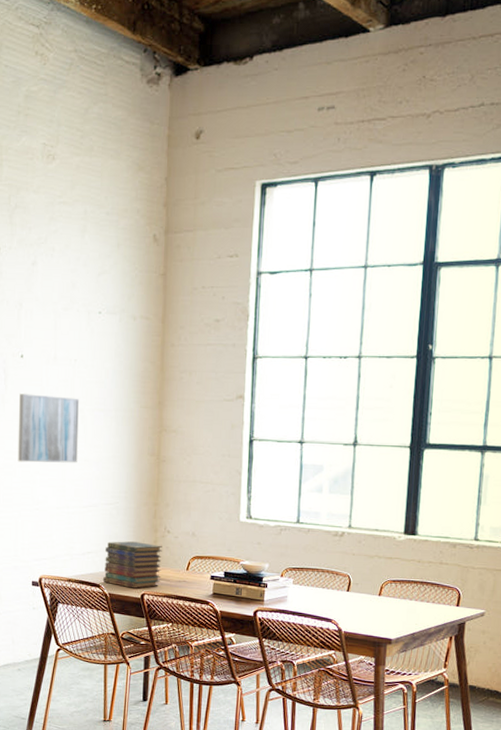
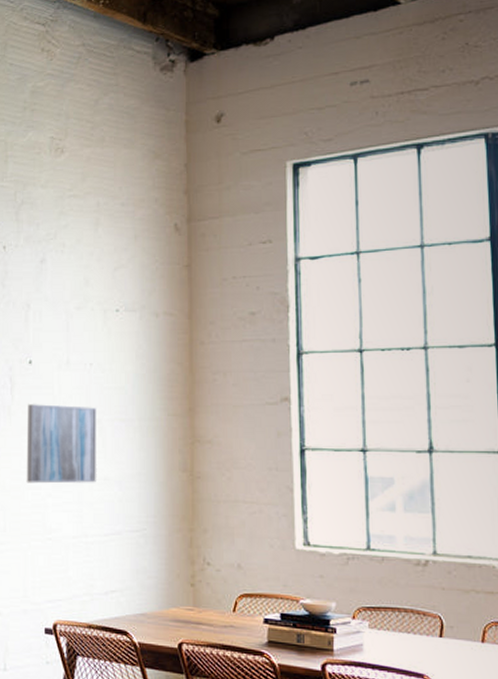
book stack: present [103,541,162,589] -> none [131,576,202,636]

